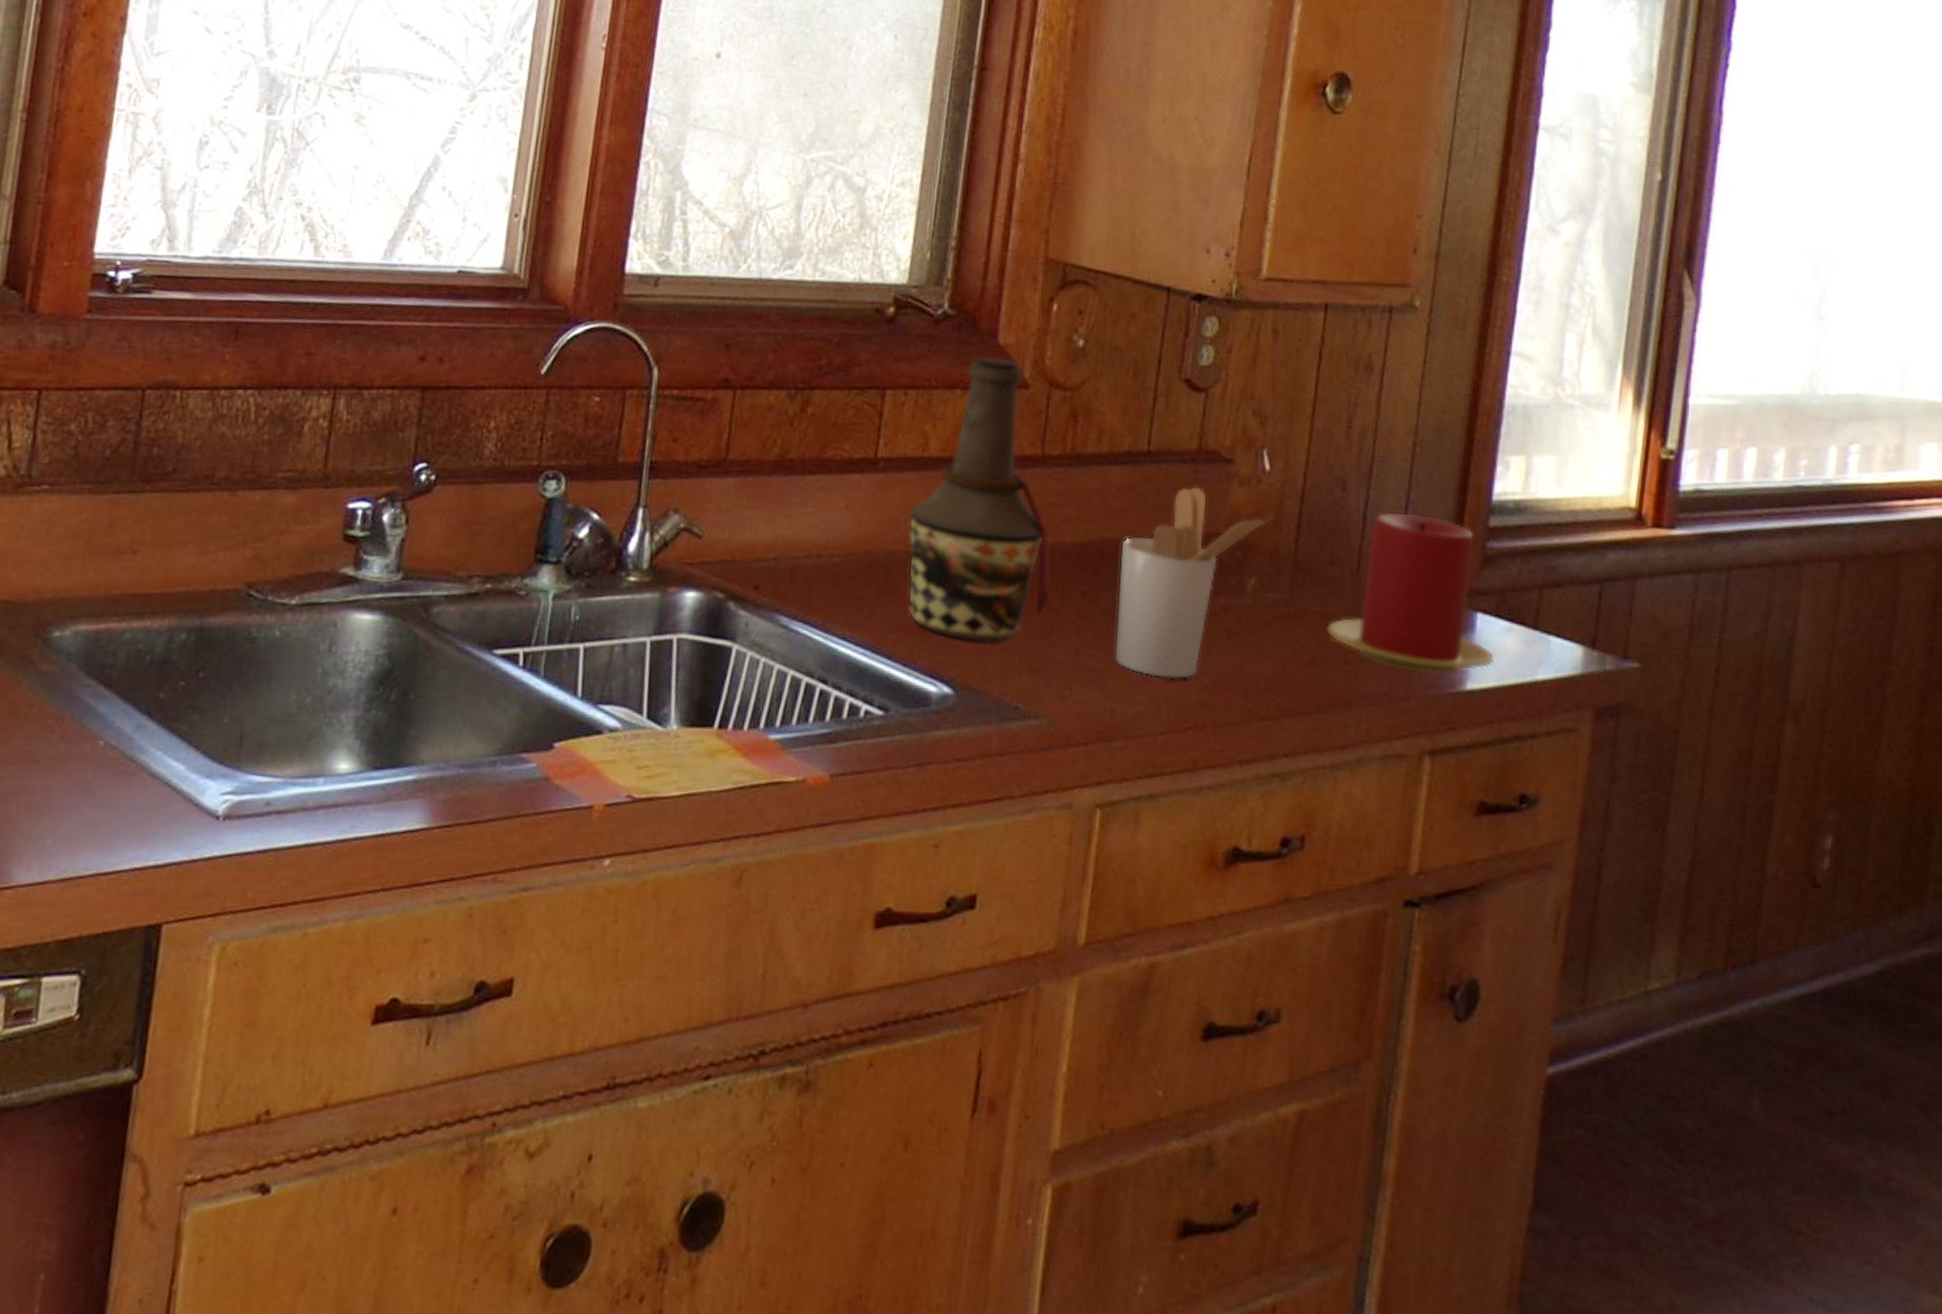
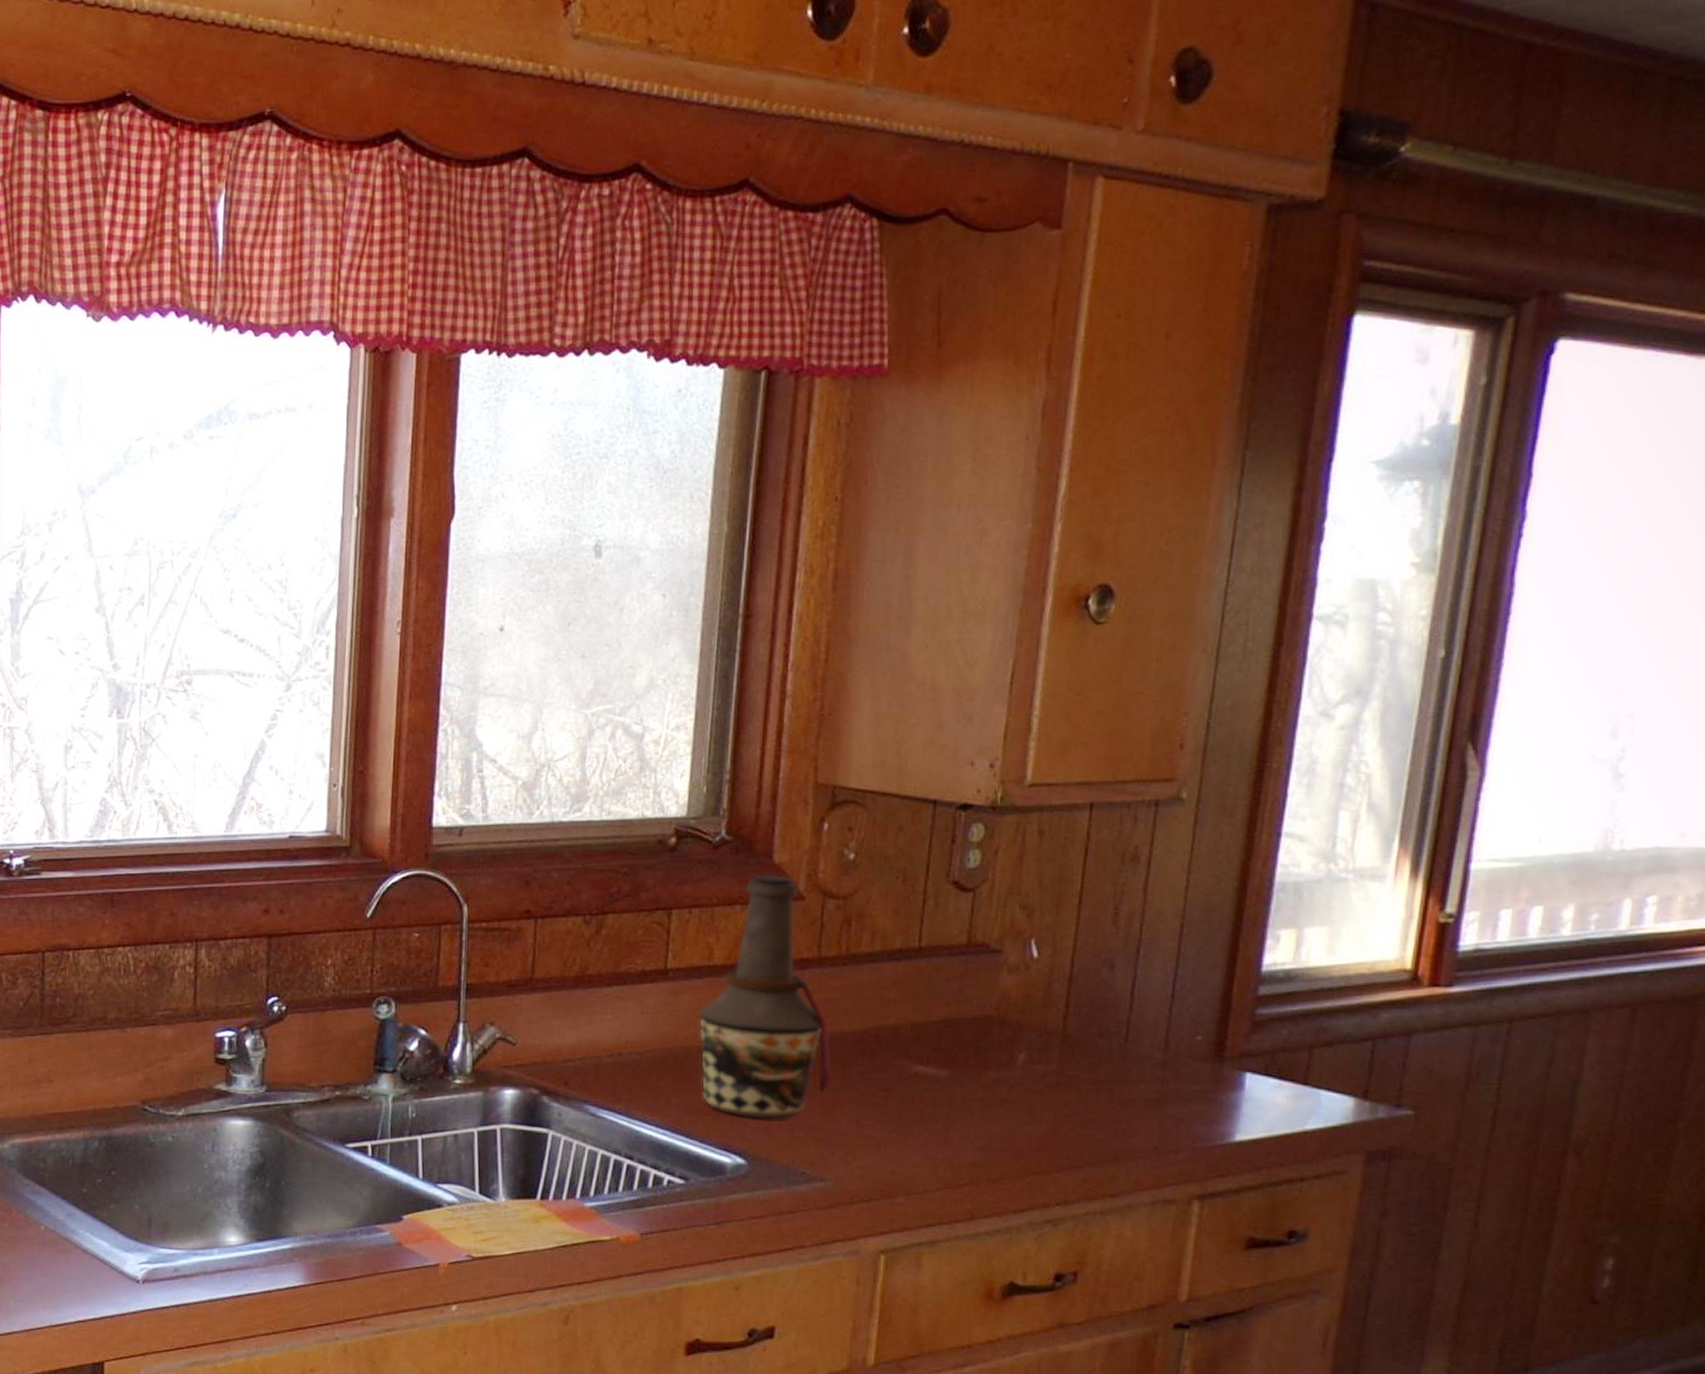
utensil holder: present [1114,486,1273,679] -> none [893,976,1042,1143]
candle: present [1327,512,1495,675] -> none [1096,988,1264,1129]

